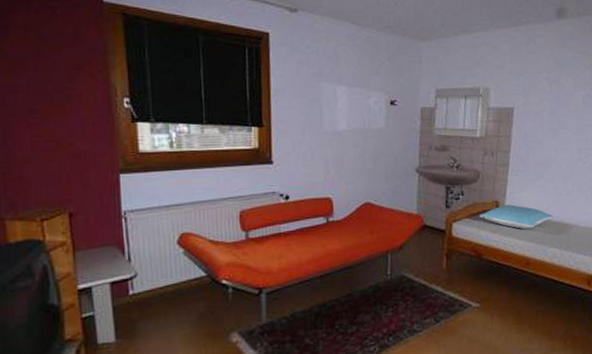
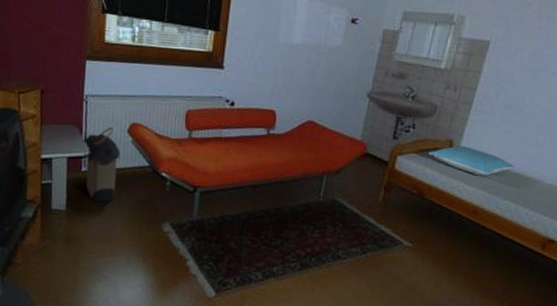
laundry hamper: none [125,240,173,325] -> present [82,126,121,202]

